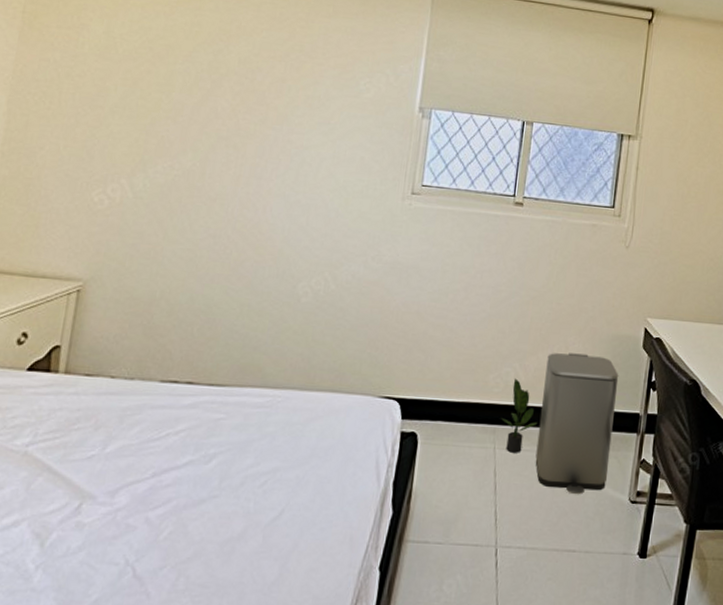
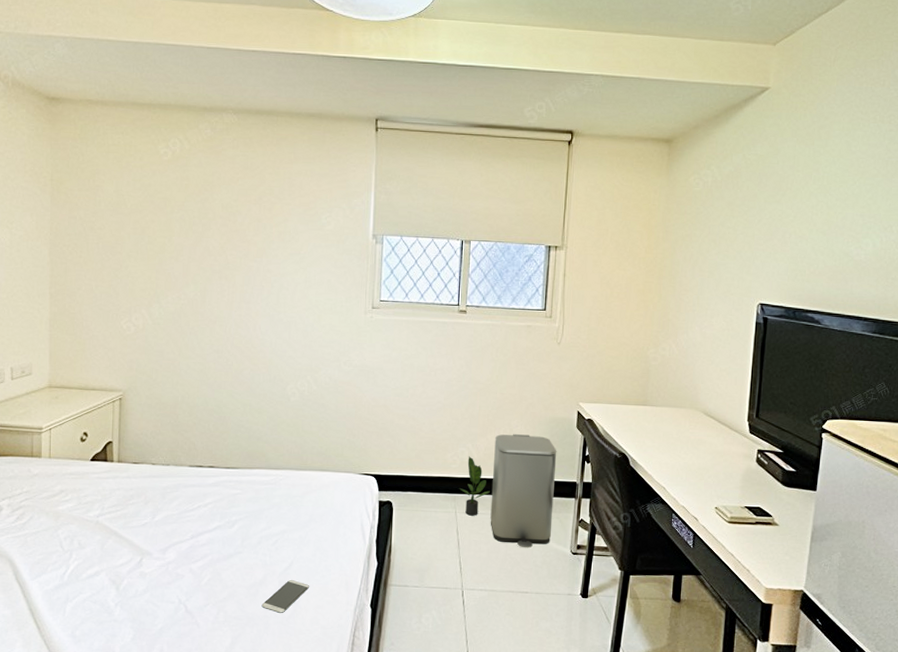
smartphone: none [237,534,302,580] -> present [261,580,309,614]

